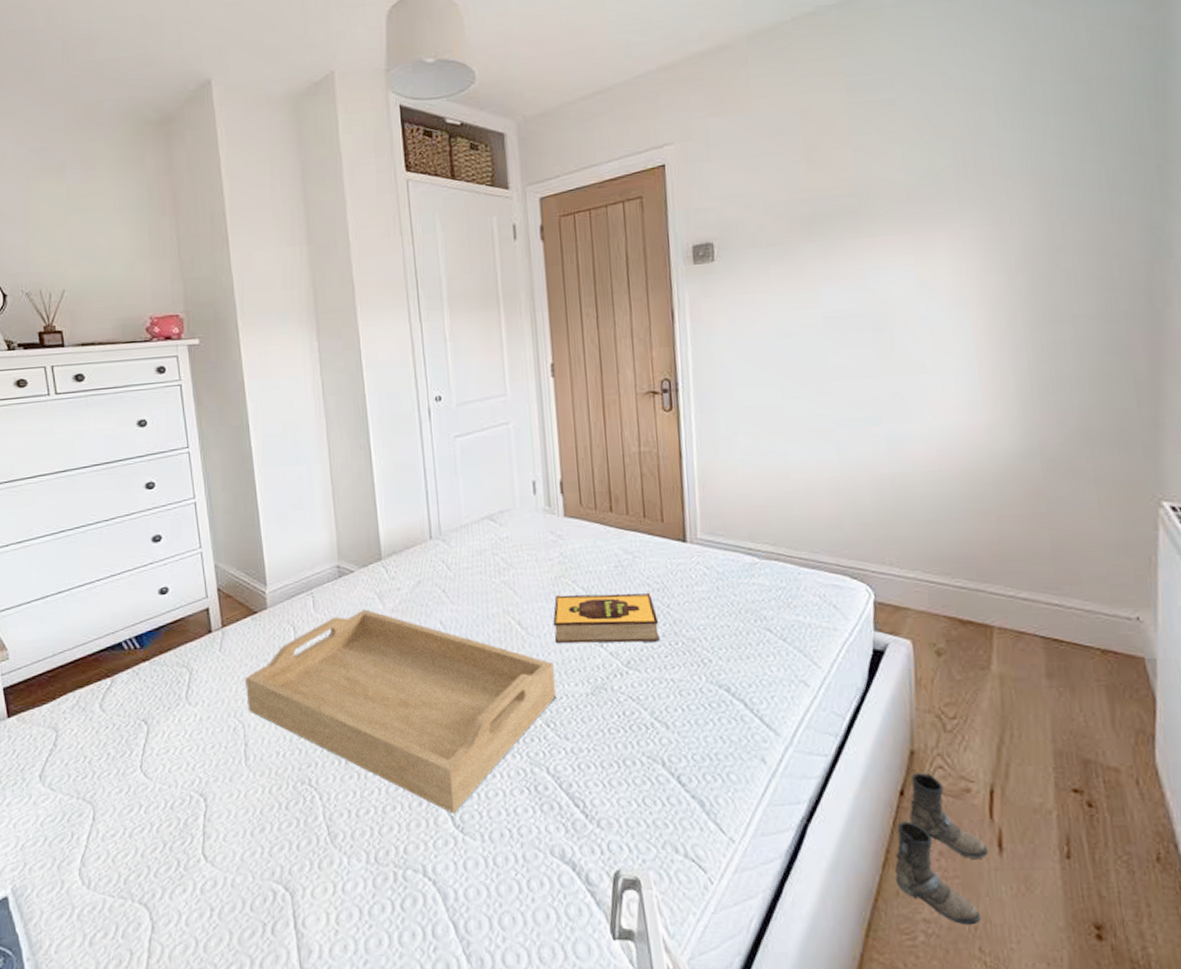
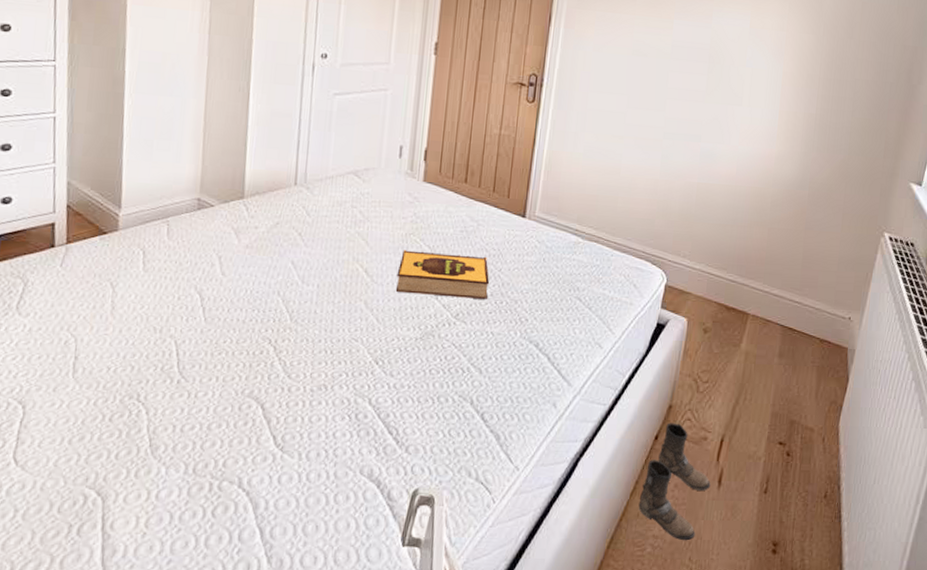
serving tray: present [245,609,556,814] -> none [83,242,391,434]

